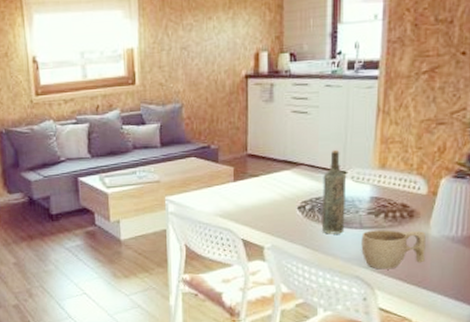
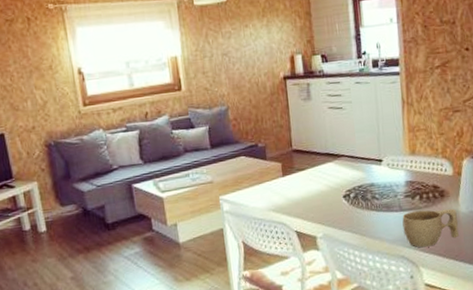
bottle: present [322,149,347,234] -> none [362,140,387,219]

